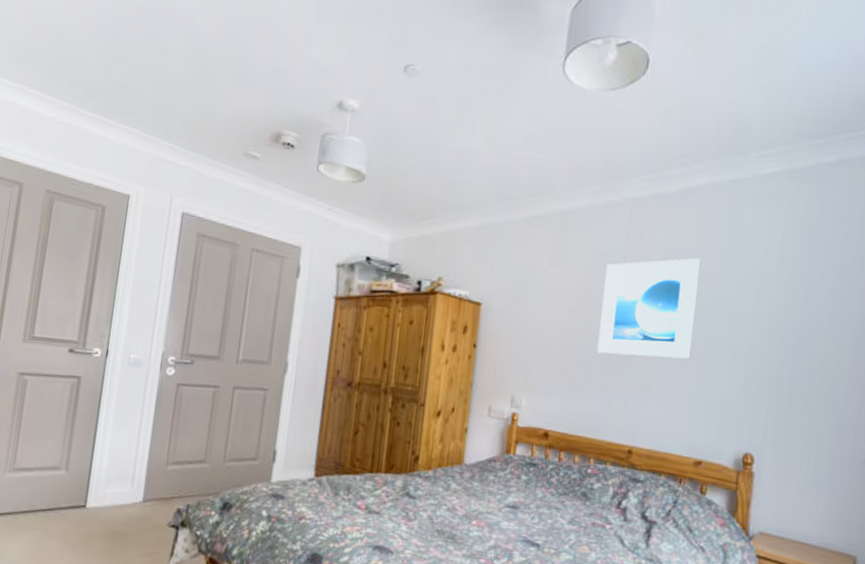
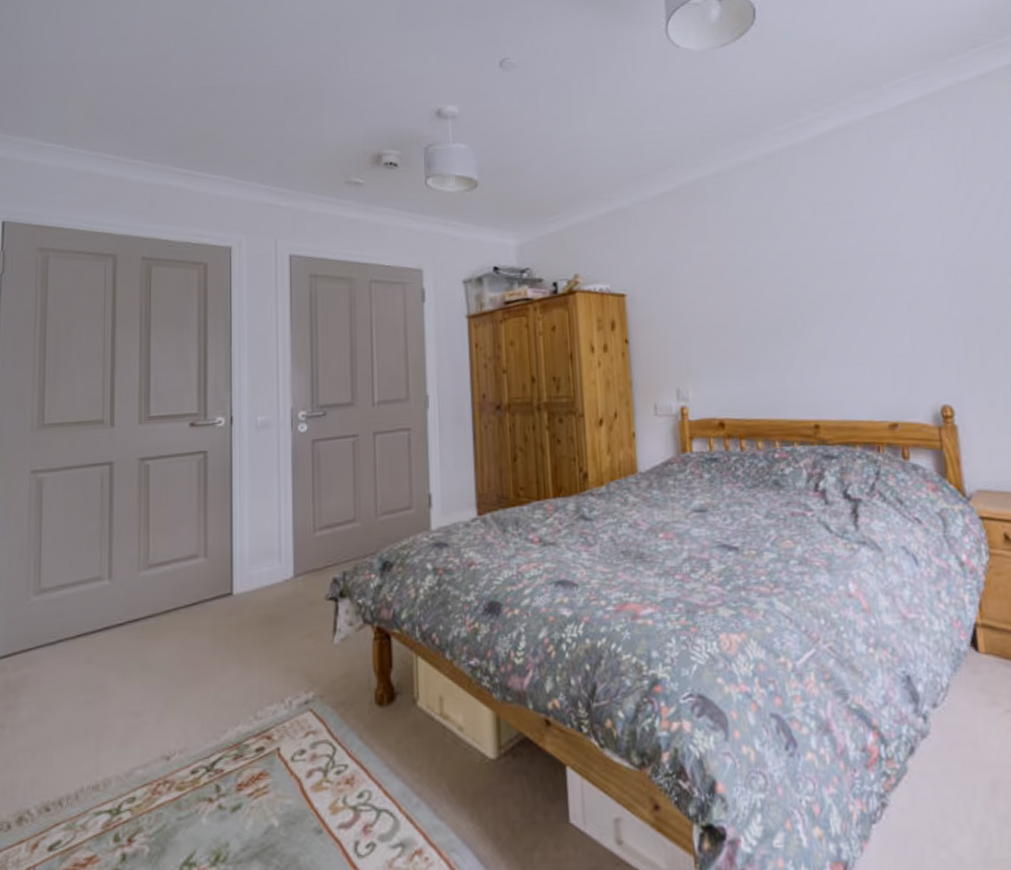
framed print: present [597,258,701,360] -> none [752,205,862,326]

